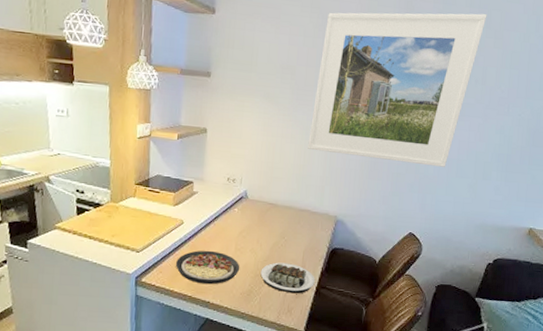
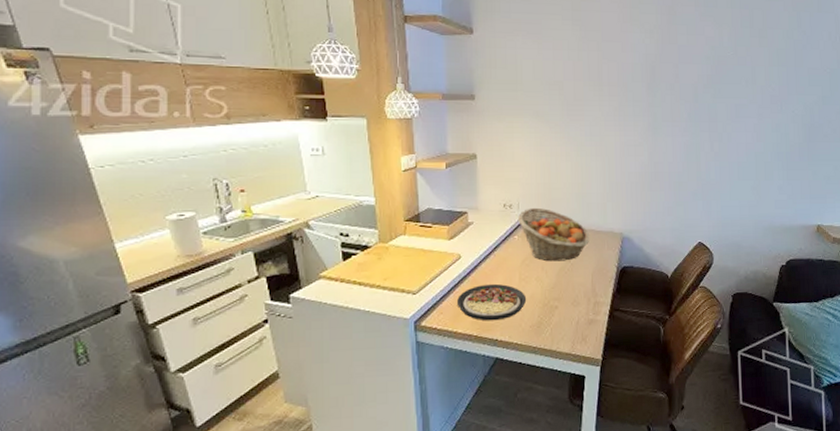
fruit basket: none [240,183,305,237] -> present [518,207,589,262]
plate: present [260,262,315,294] -> none [549,288,607,320]
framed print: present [308,12,487,167] -> none [584,14,749,171]

